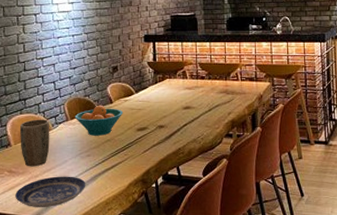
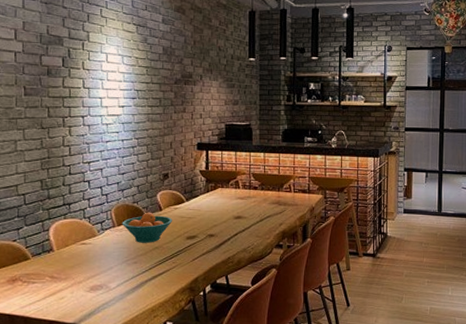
plate: present [15,176,86,208] -> none [57,283,132,315]
plant pot: present [20,119,50,167] -> none [63,224,96,273]

